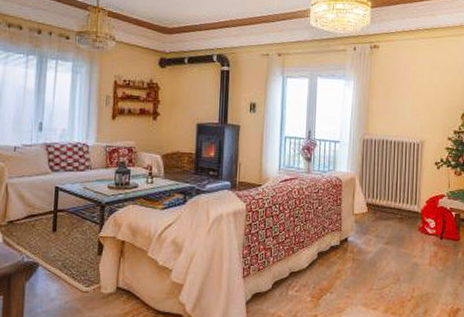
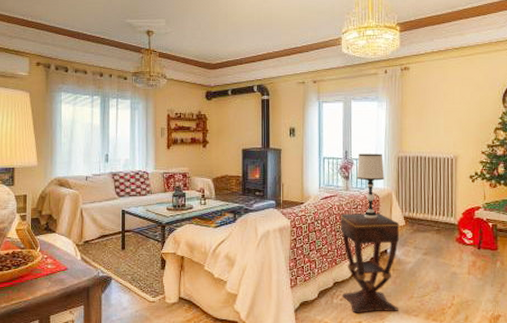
side table: none [297,198,362,306] -> present [340,213,400,313]
table lamp: none [319,134,349,205] -> present [356,154,385,219]

